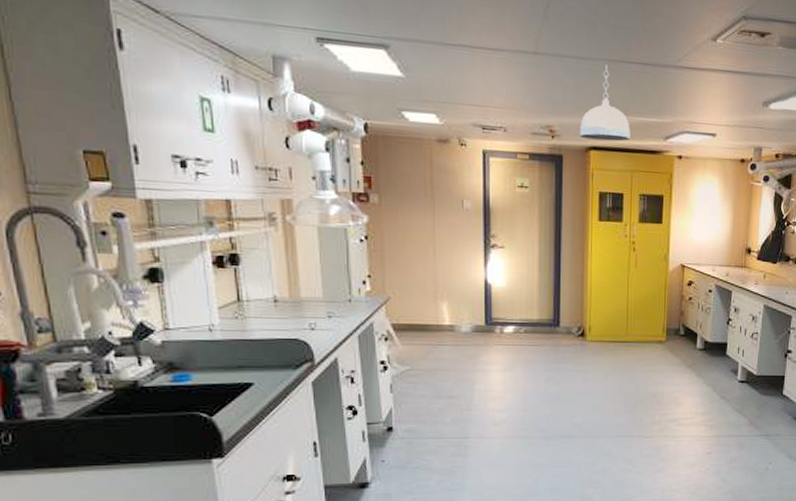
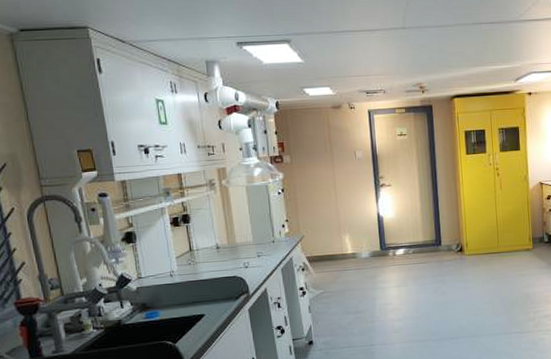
pendant light: present [580,65,631,142] -> none [444,28,487,90]

